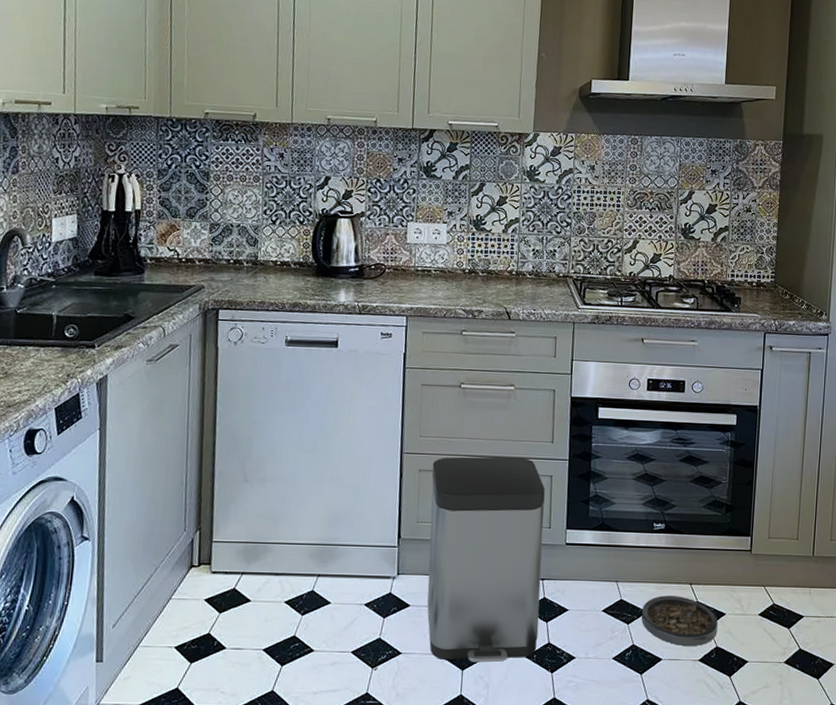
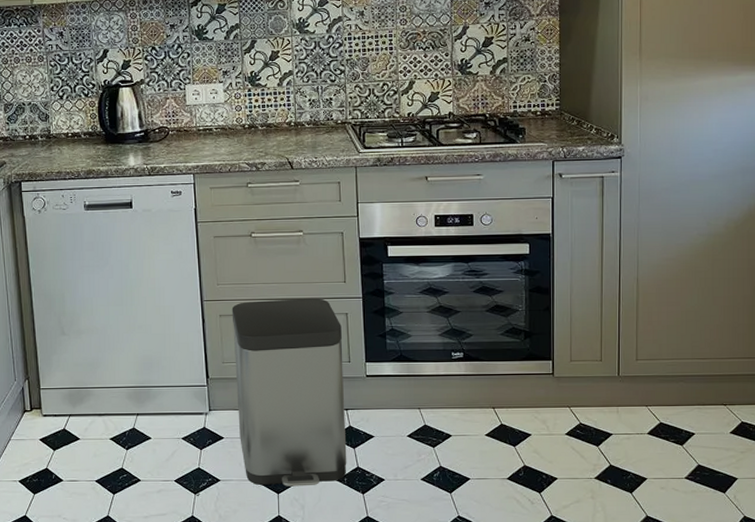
pet bowl: present [642,595,718,646] -> none [447,419,524,466]

